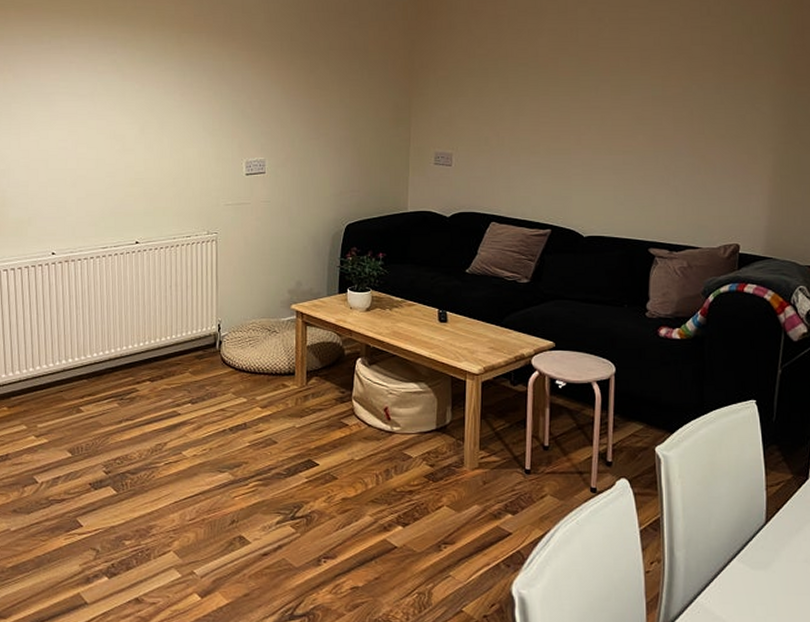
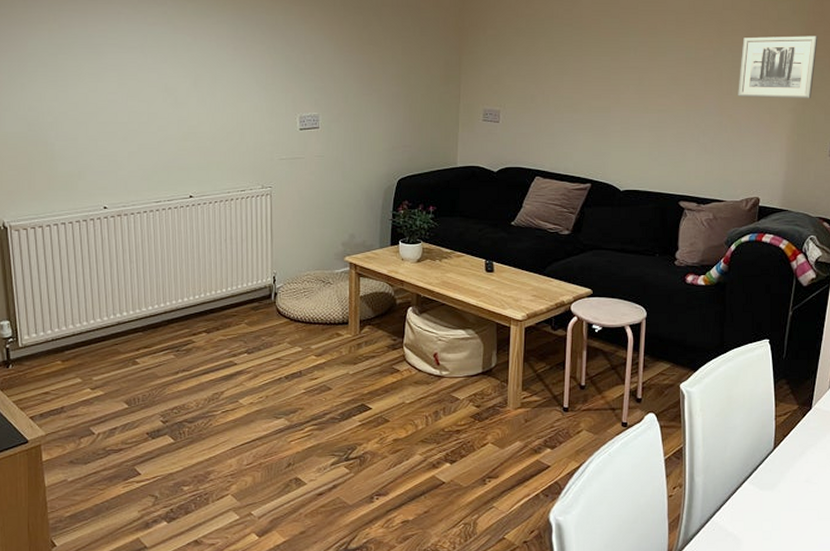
wall art: none [711,70,800,138] -> present [738,36,818,99]

